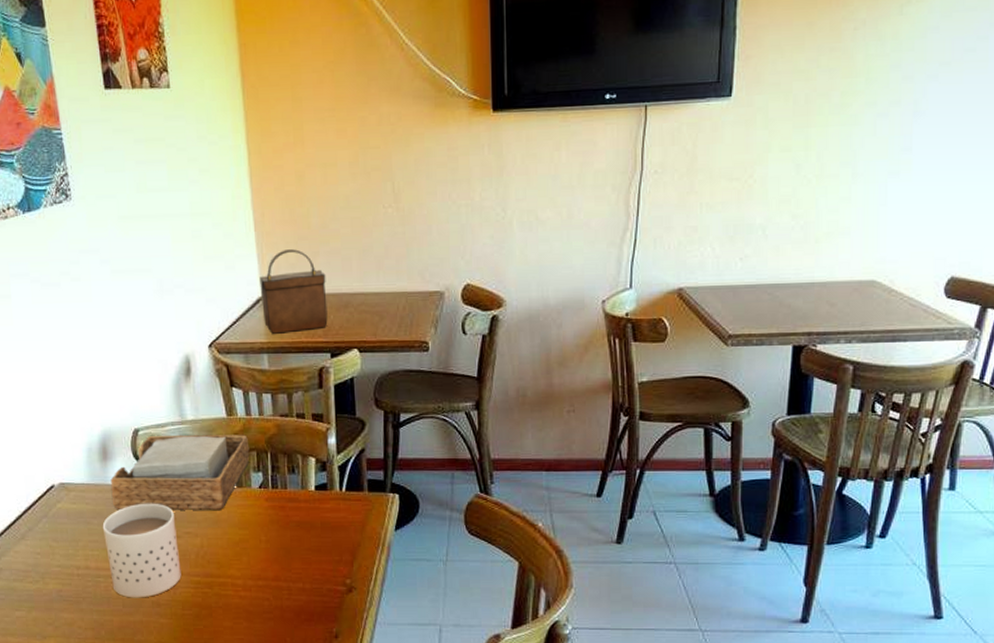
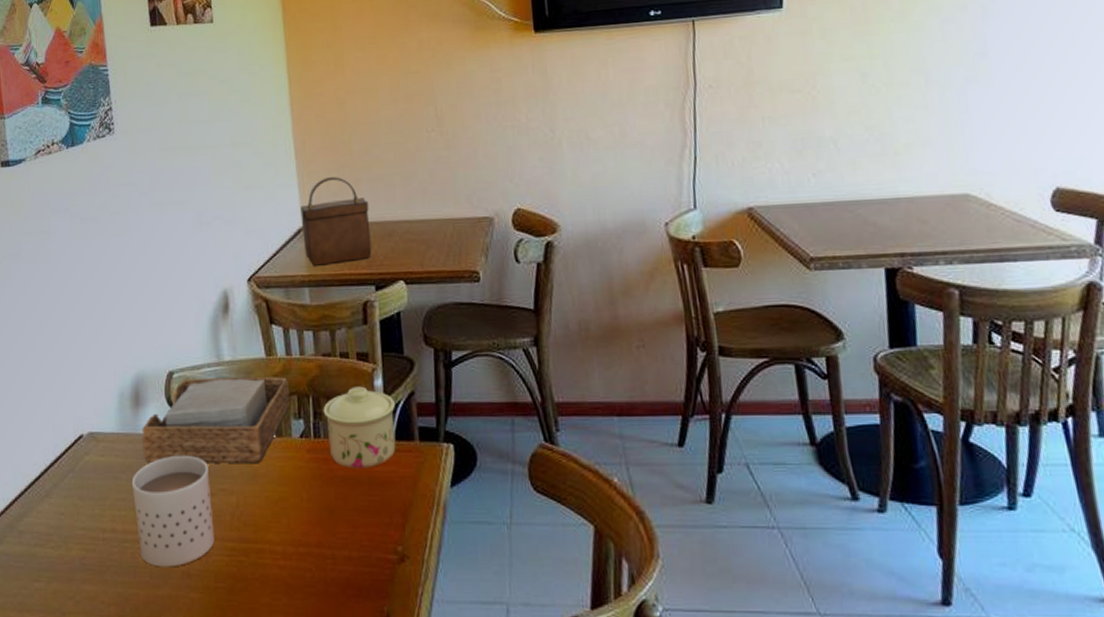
sugar bowl: none [280,444,347,515] -> present [323,386,396,469]

